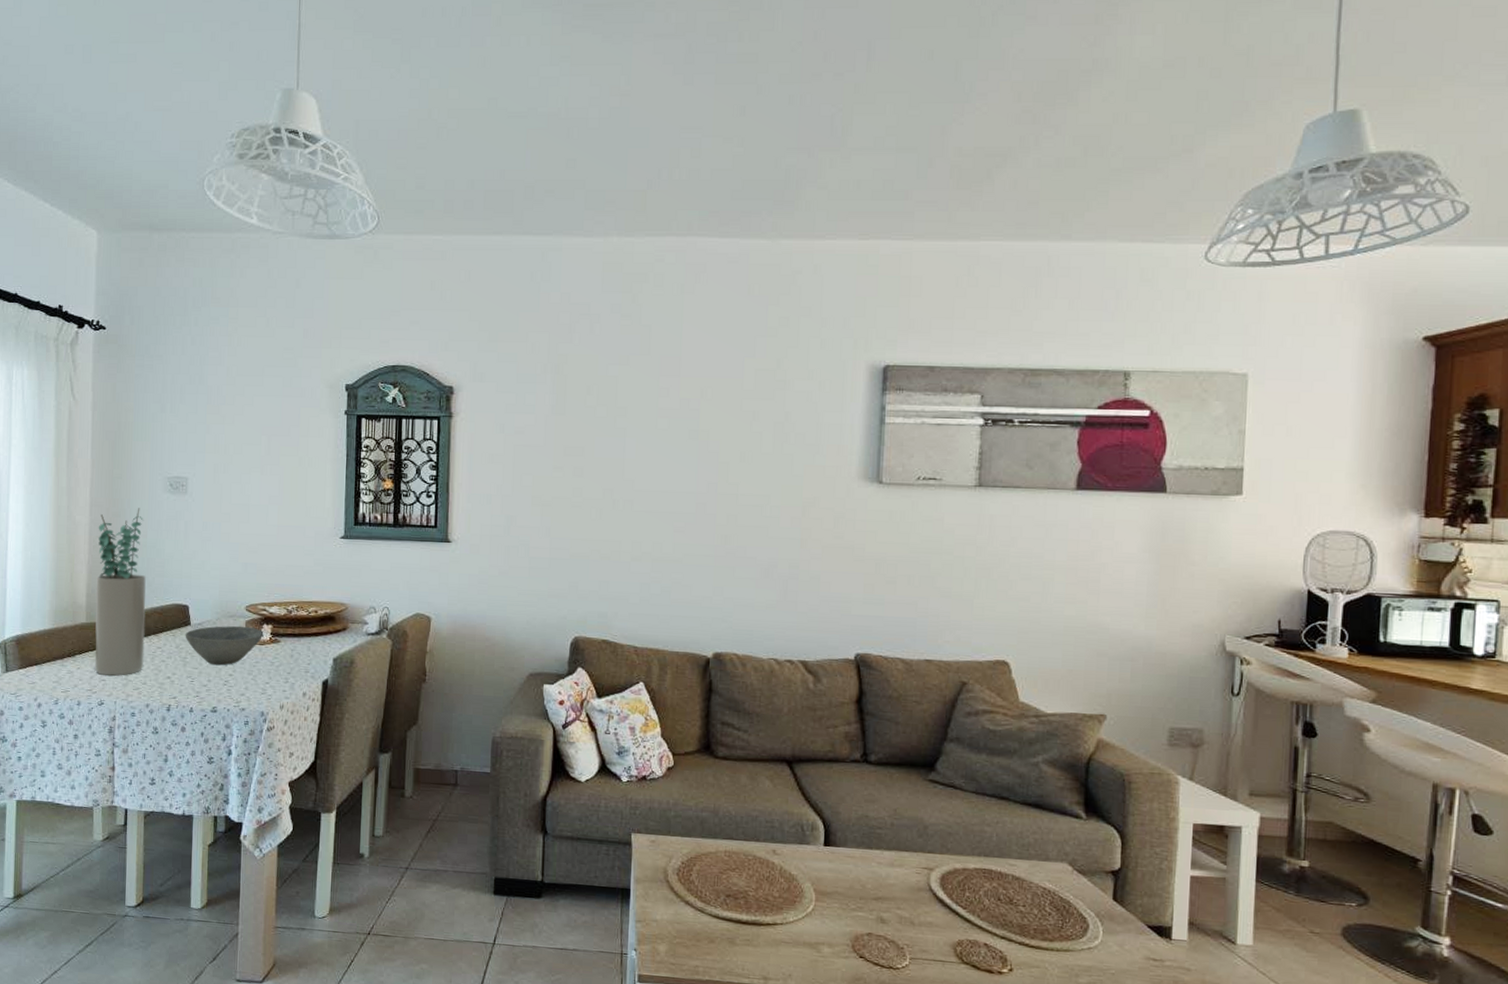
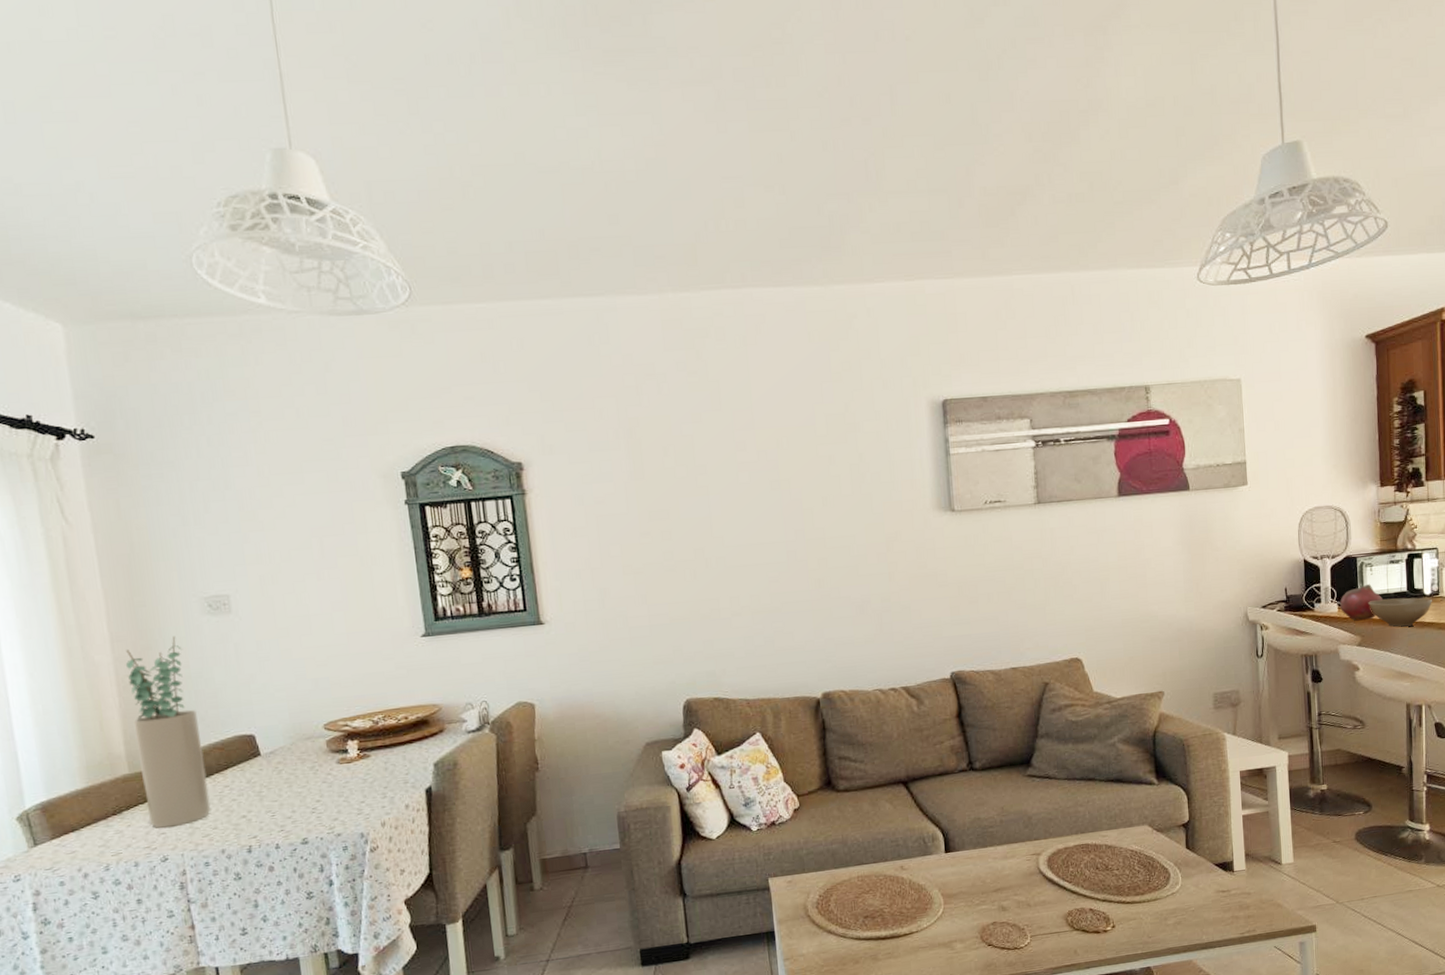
bowl: present [185,626,264,666] -> none [255,746,350,794]
fruit: none [1352,630,1412,674] -> present [1340,583,1382,621]
bowl: none [1390,651,1486,691] -> present [1367,597,1433,628]

